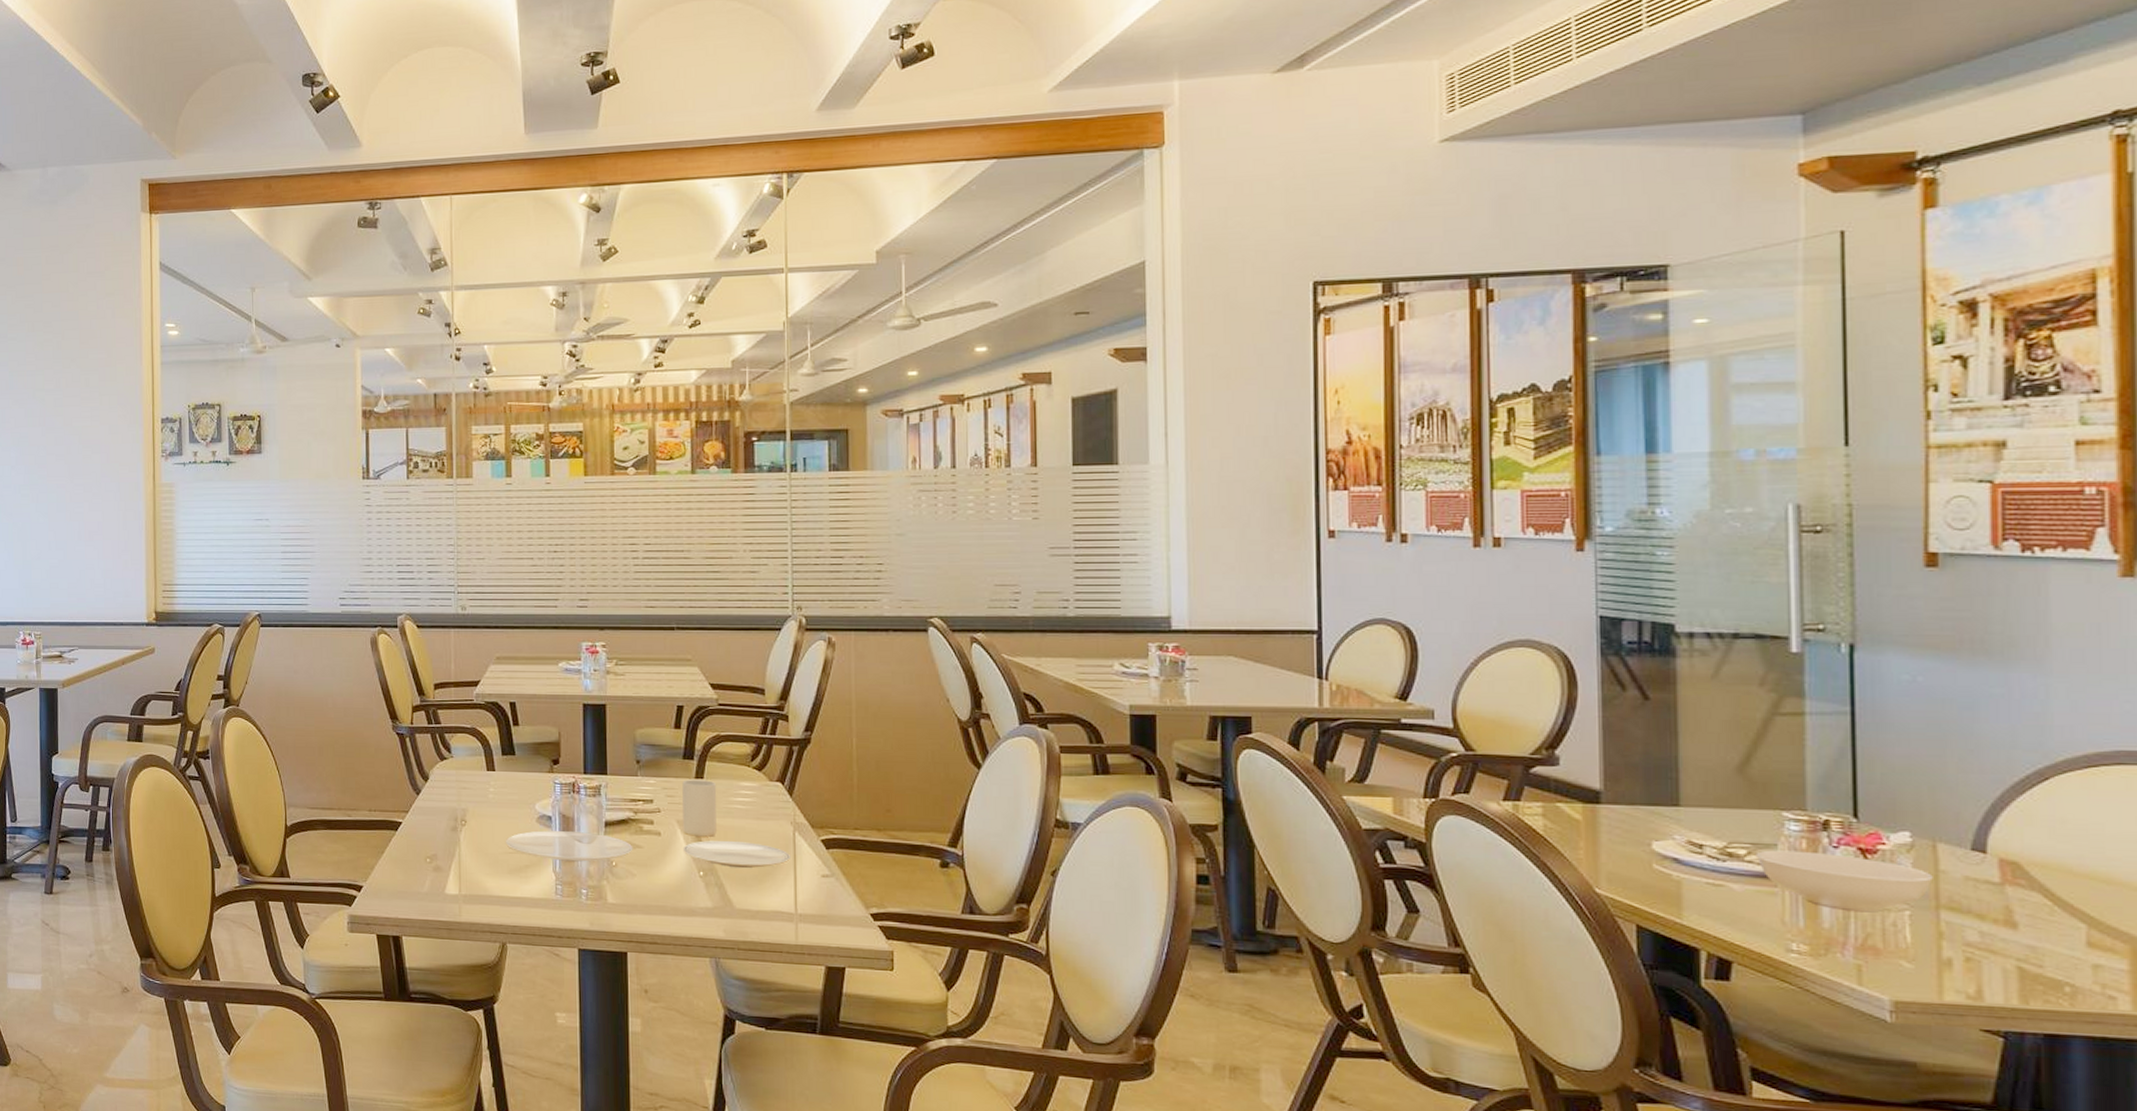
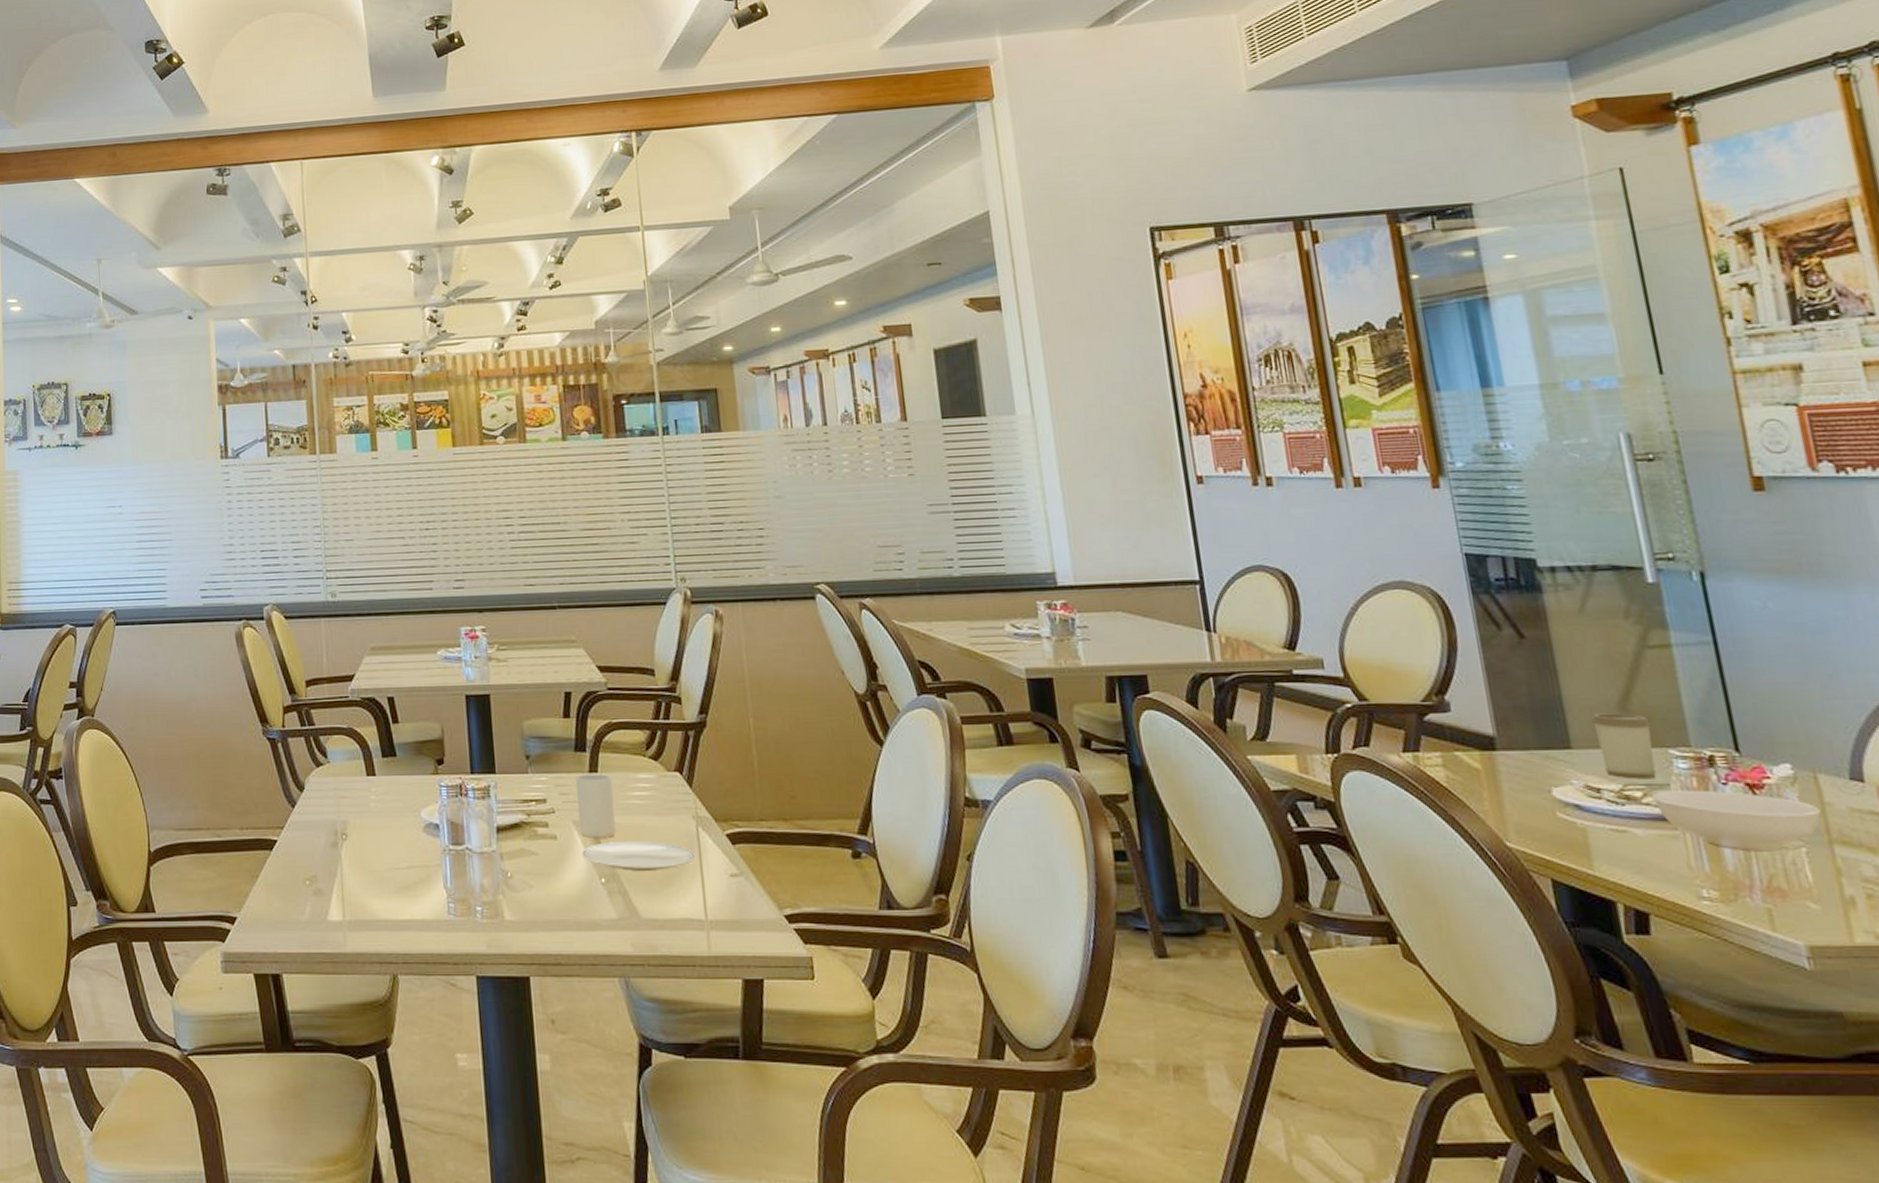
plate: present [505,830,633,862] -> none [390,839,529,875]
cup: none [1705,774,1767,839] -> present [1591,713,1657,780]

